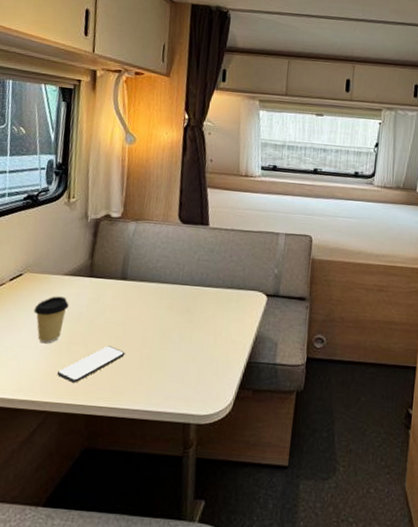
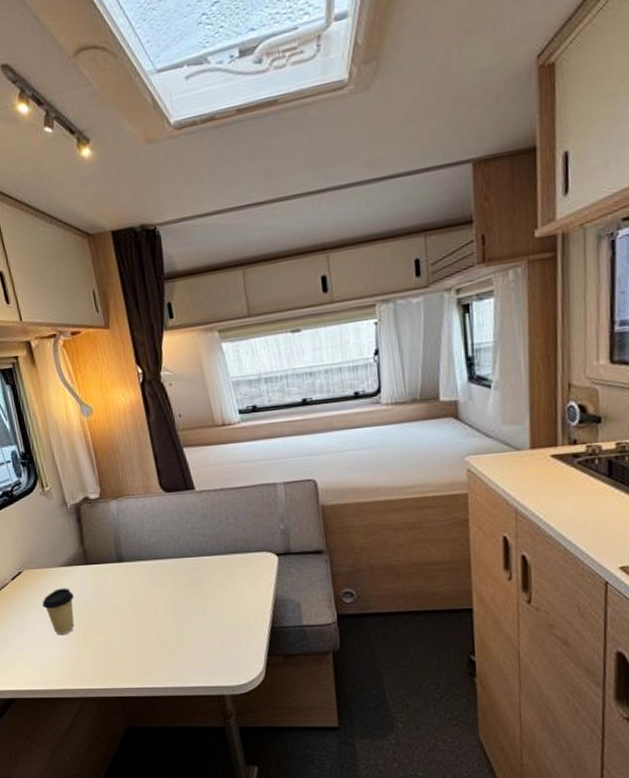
smartphone: present [56,346,125,383] -> none [81,629,142,669]

